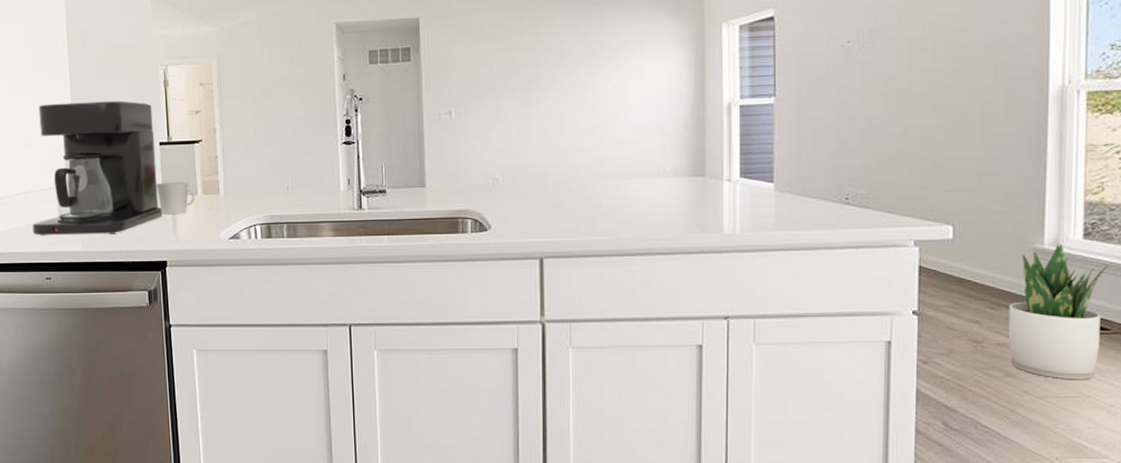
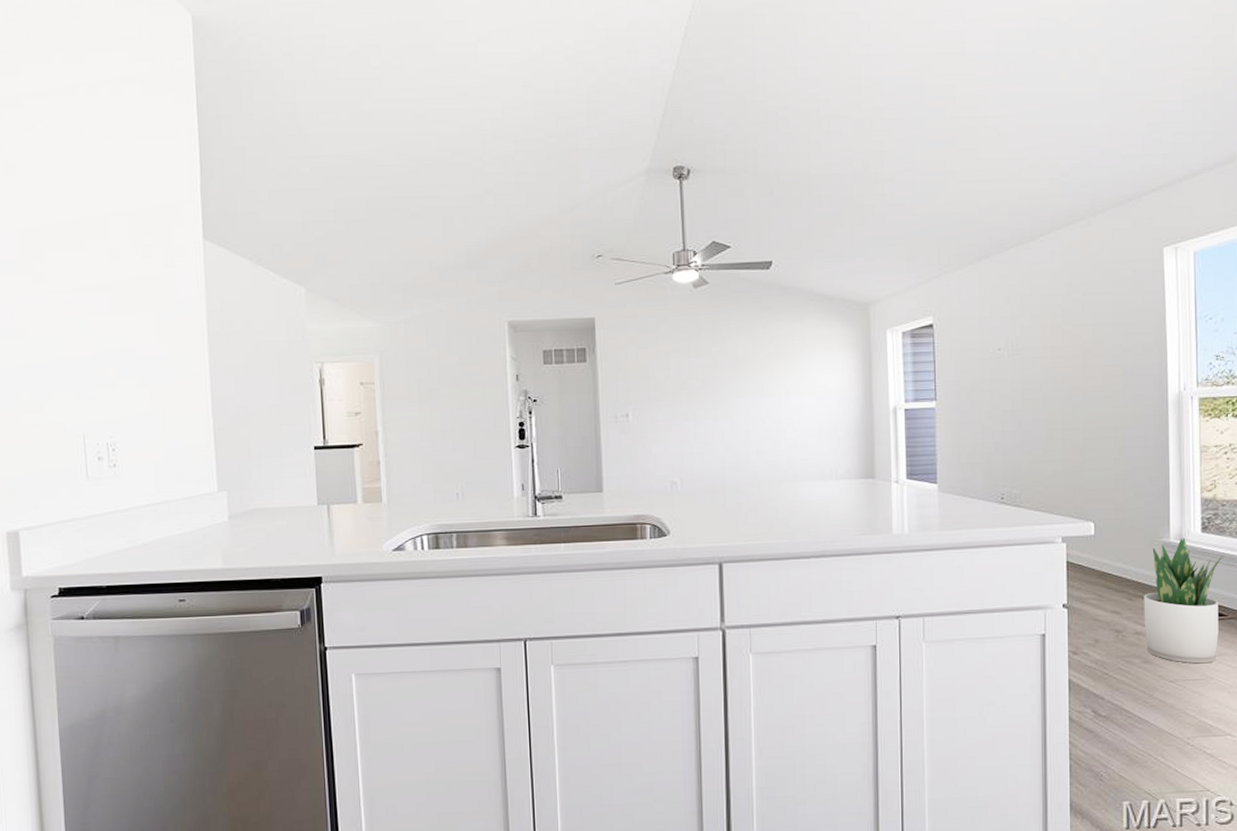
coffee maker: present [32,100,163,236] -> none [163,401,317,553]
cup: present [156,182,195,215] -> none [310,489,355,526]

